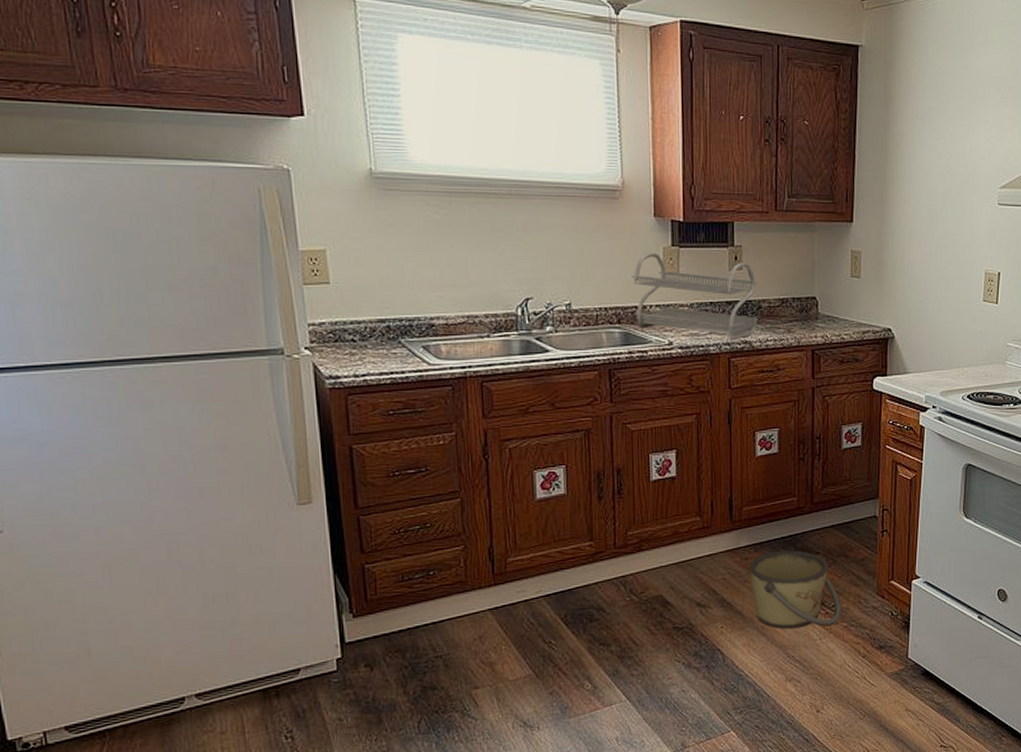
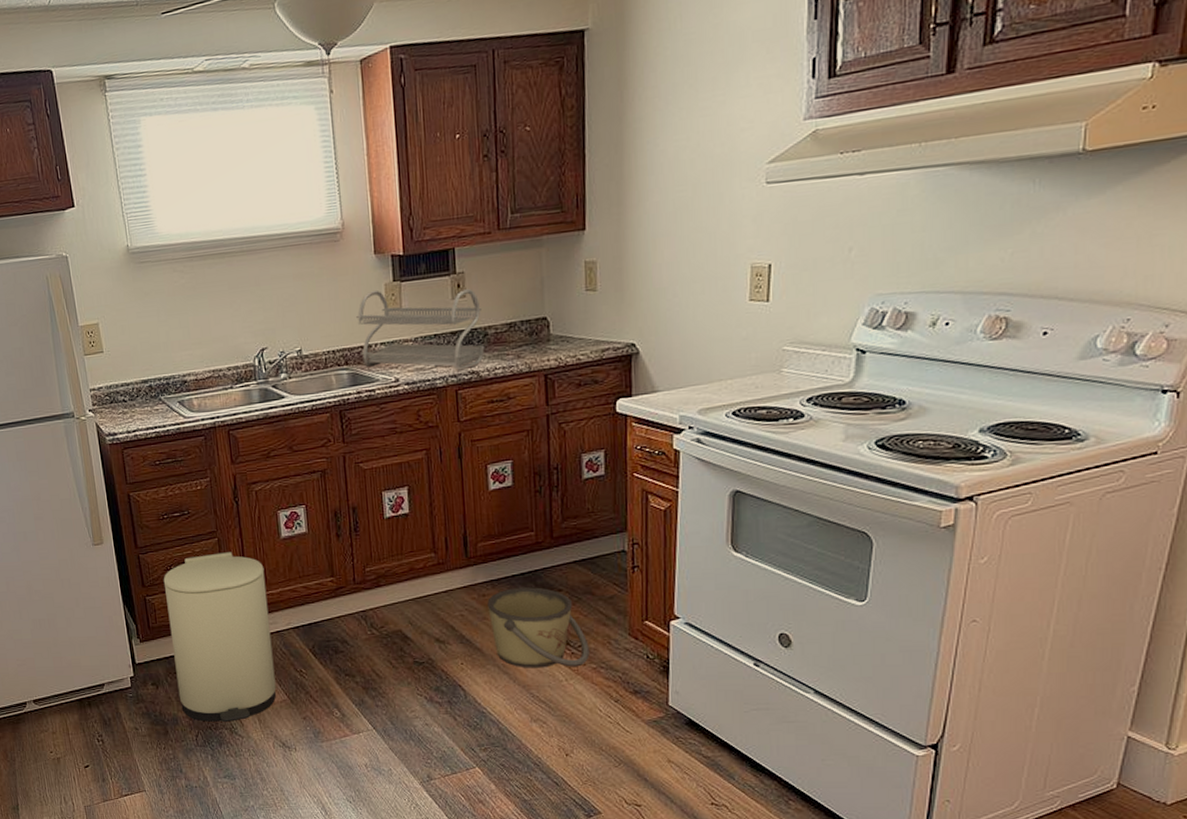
pedal bin: none [388,514,520,705] -> present [163,552,276,723]

